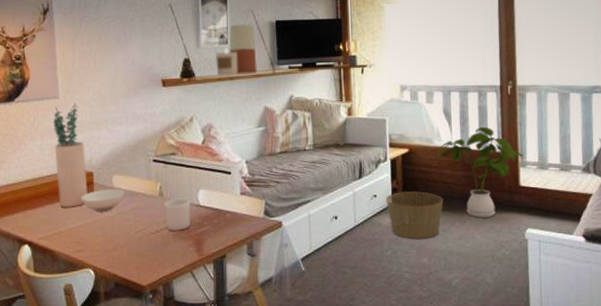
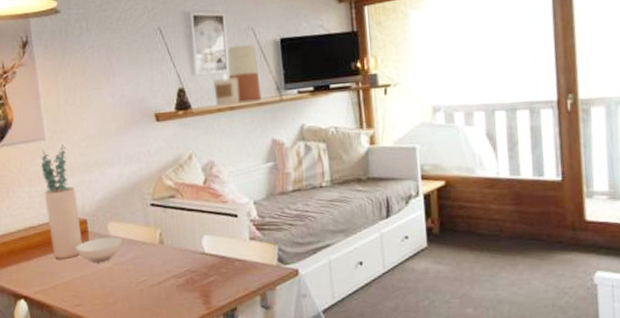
mug: present [163,197,191,231] -> none [164,244,197,282]
basket: present [386,190,444,240] -> none [419,230,491,287]
house plant: present [437,126,523,219] -> none [480,150,589,261]

